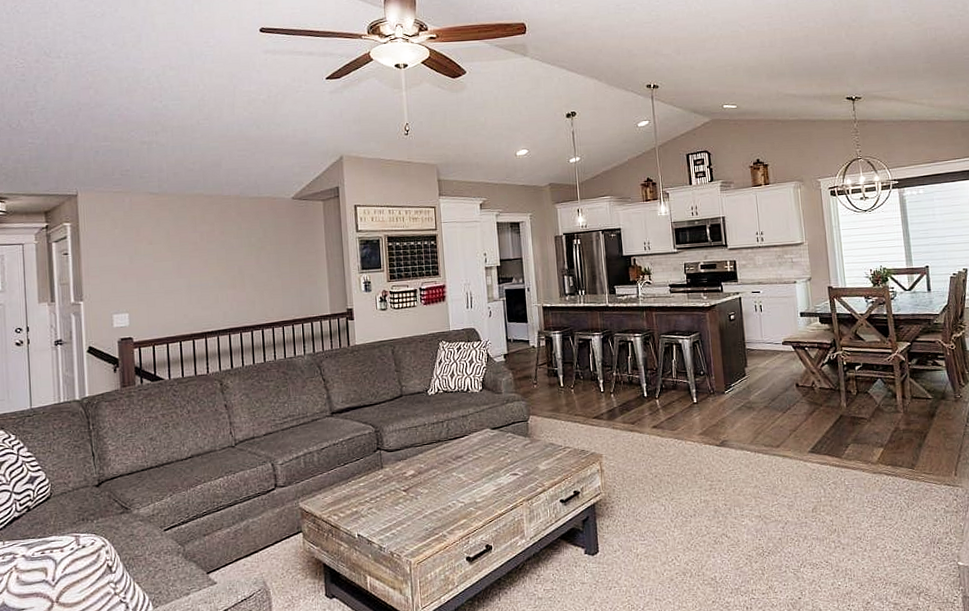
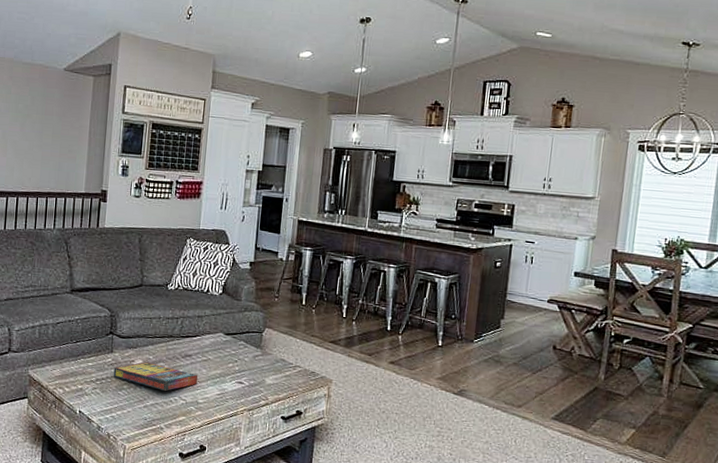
game compilation box: none [386,471,473,498] -> present [113,362,199,392]

